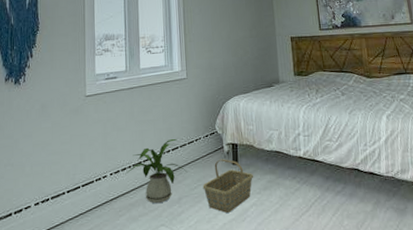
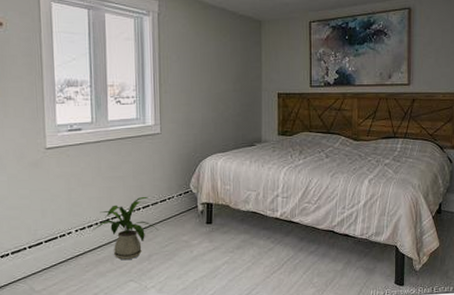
basket: present [203,159,254,213] -> none [174,218,228,270]

